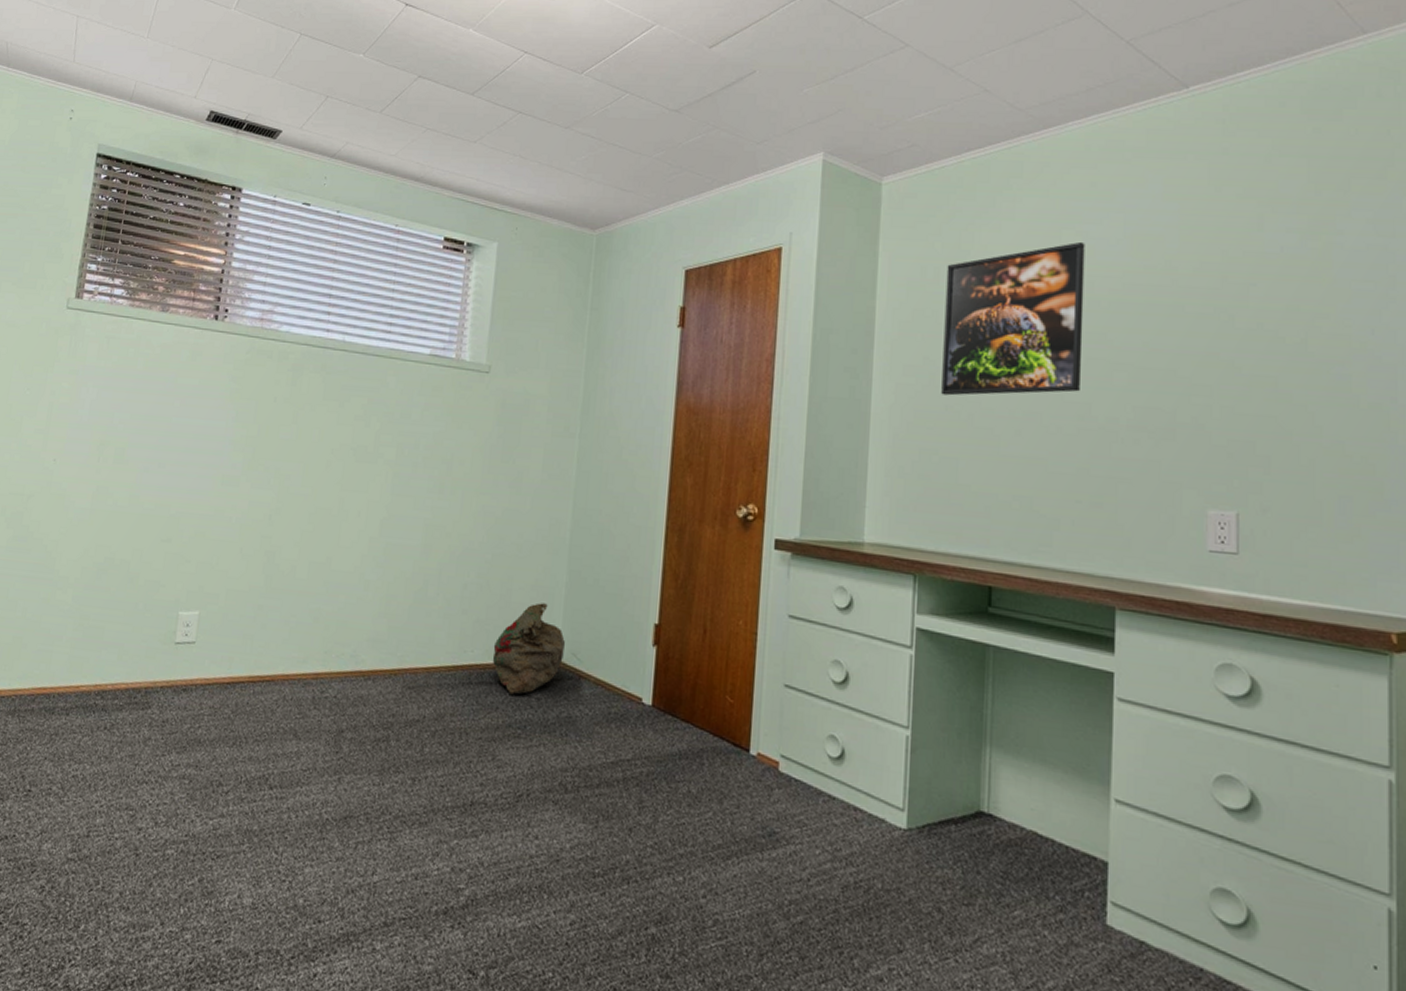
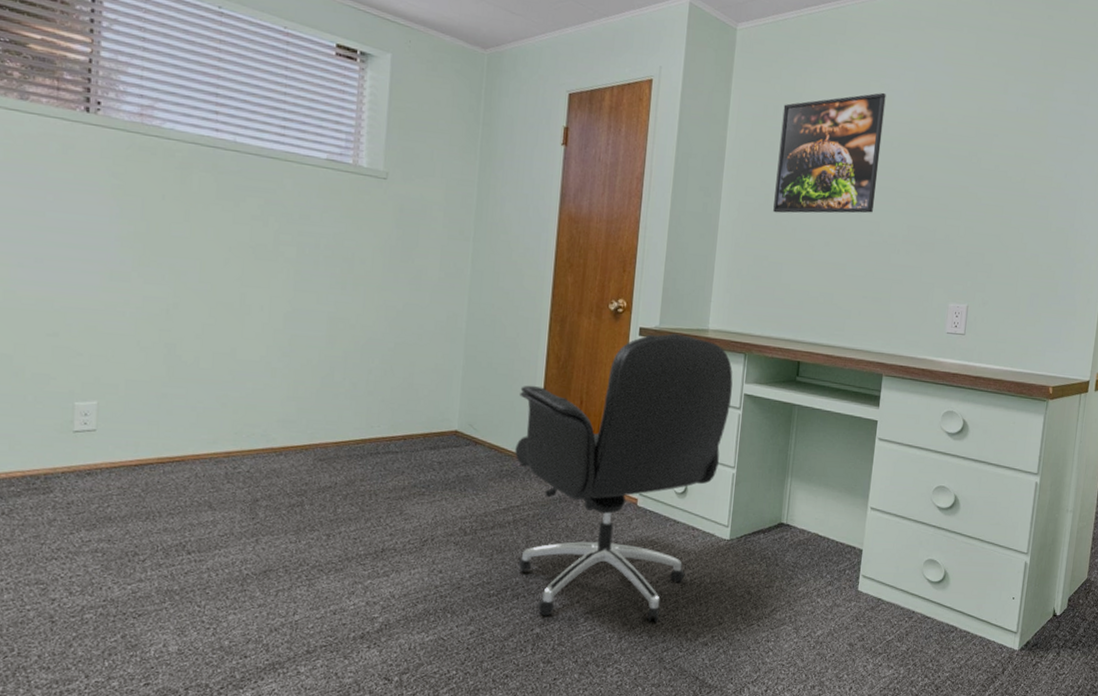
bag: present [492,602,566,695] -> none [397,383,464,461]
office chair: none [625,547,900,938] -> present [515,333,733,622]

